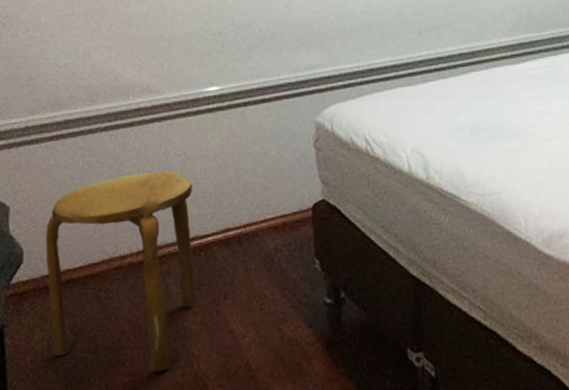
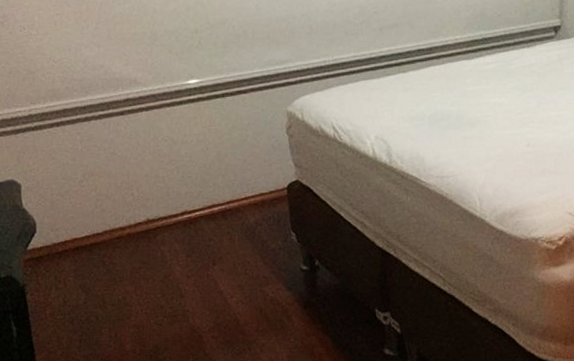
stool: present [45,171,196,373] -> none [54,154,188,326]

